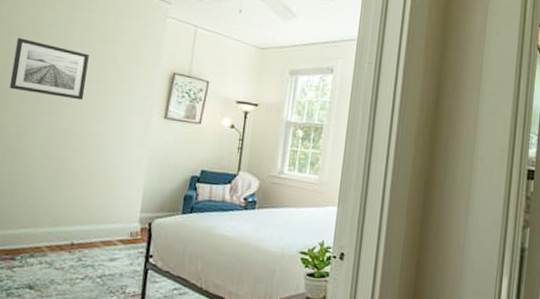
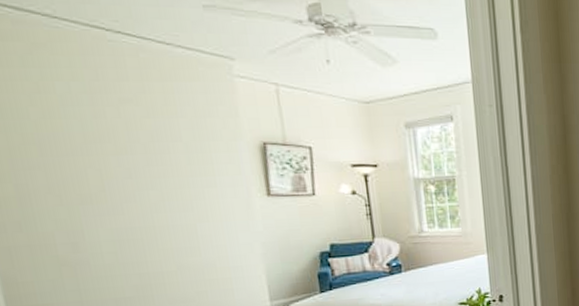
wall art: present [9,38,89,101] -> none [18,123,150,191]

